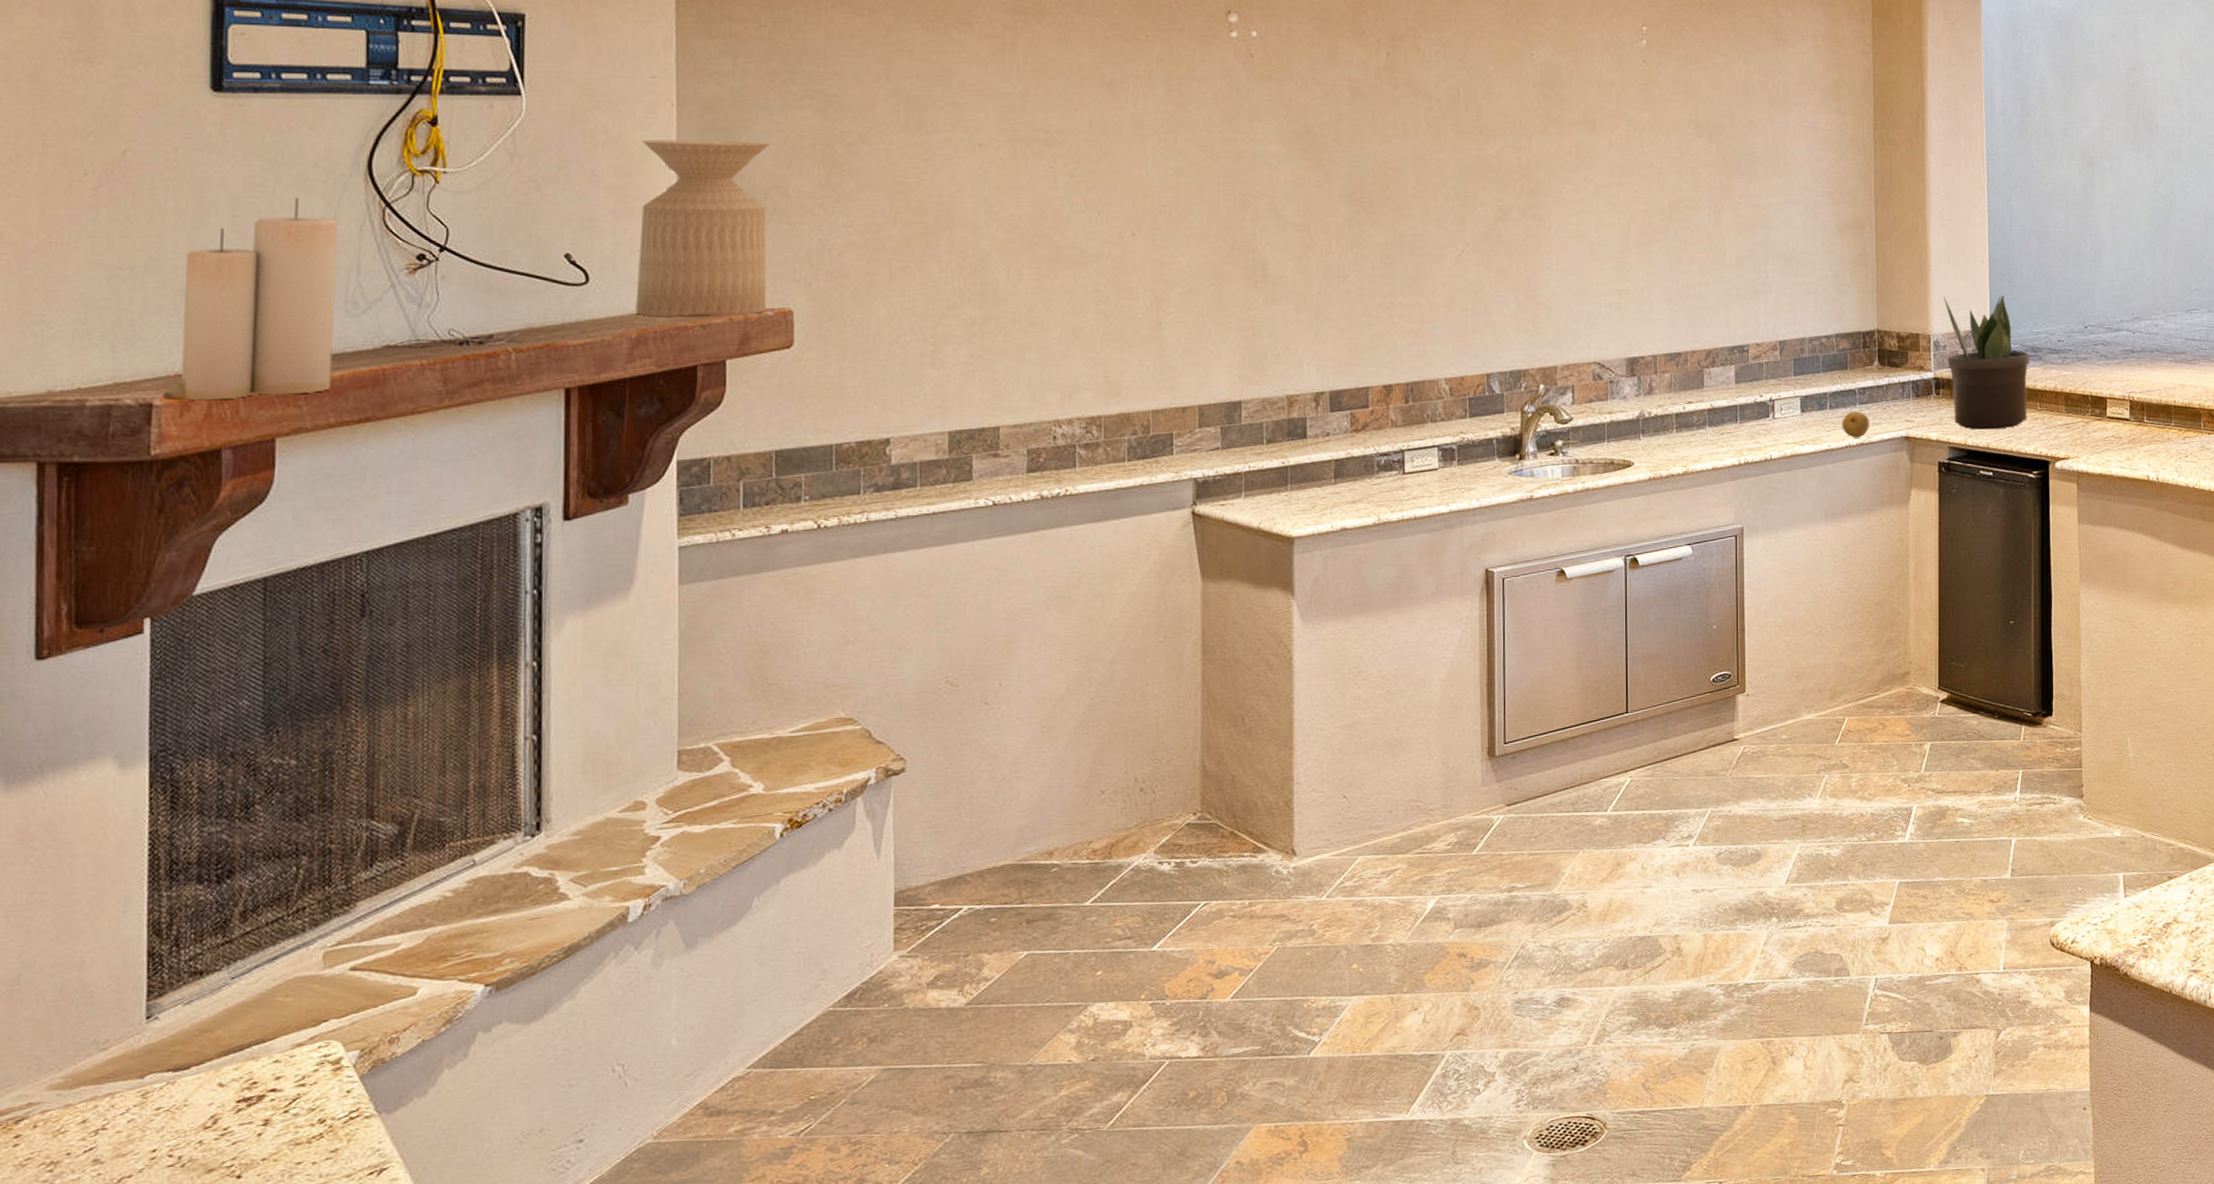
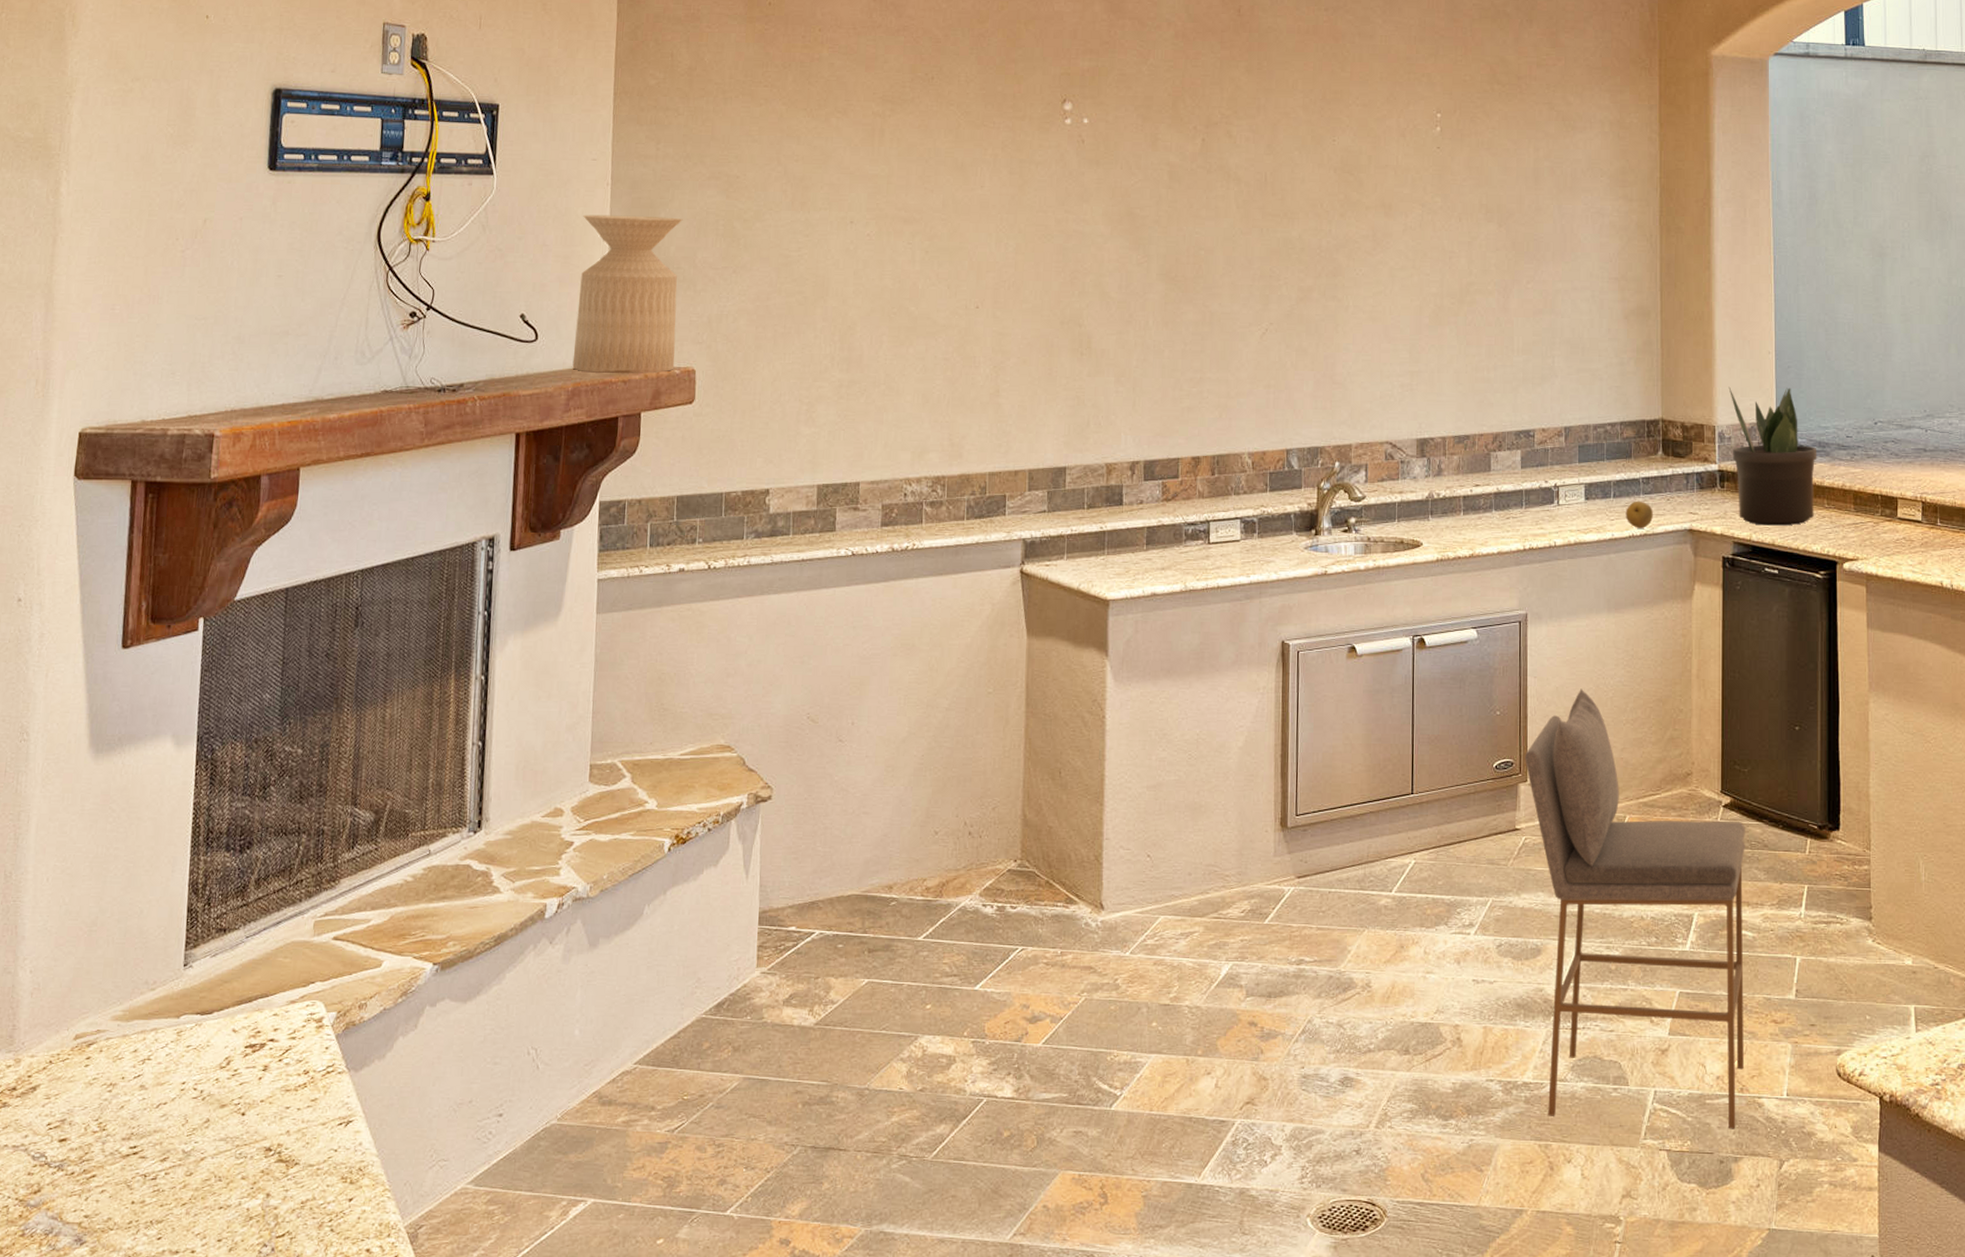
candle: present [163,197,337,401] -> none [221,261,353,433]
bar stool: none [1743,597,1962,1014] -> present [1525,688,1745,1129]

